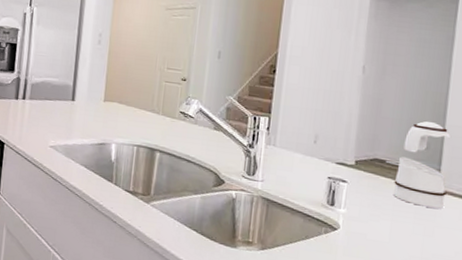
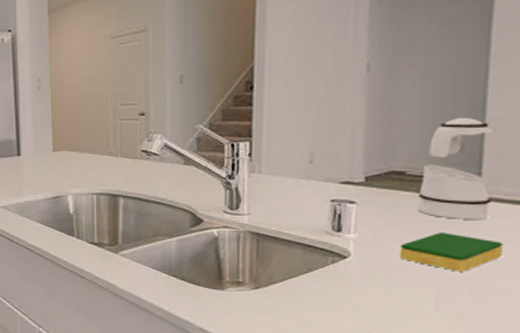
dish sponge: none [377,216,453,252] -> present [399,232,503,272]

